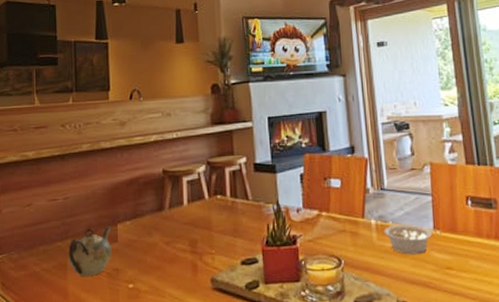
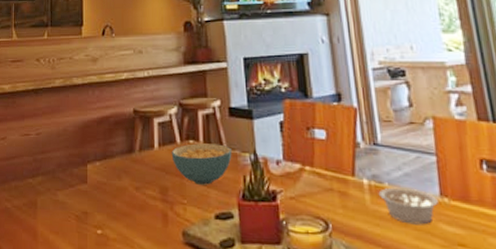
teapot: present [68,226,112,277] -> none [39,165,81,218]
cereal bowl: none [200,197,257,235] -> present [171,143,232,185]

